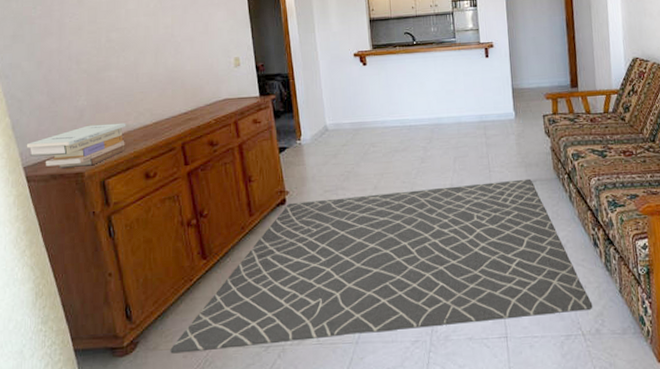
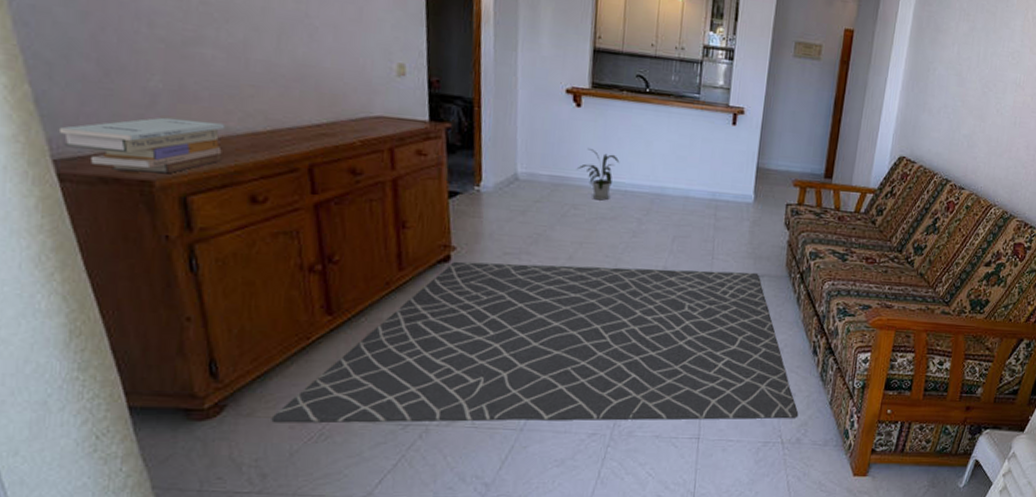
house plant: none [370,96,402,137] -> present [576,149,620,201]

